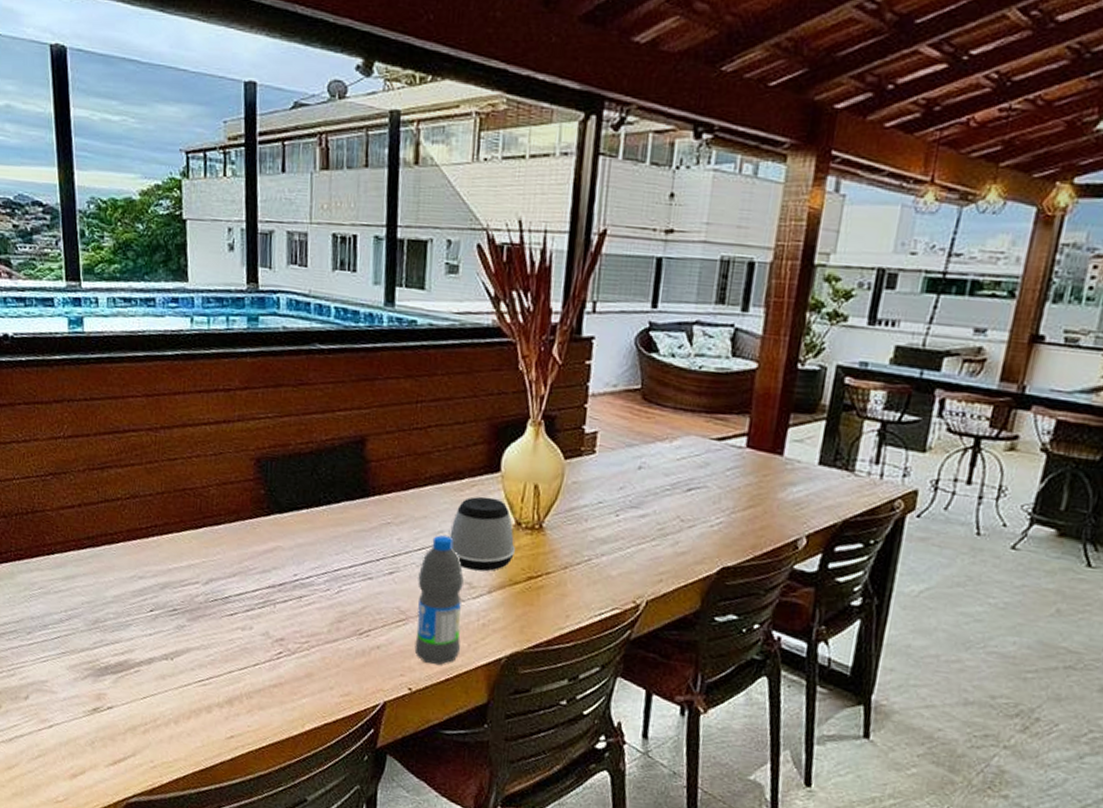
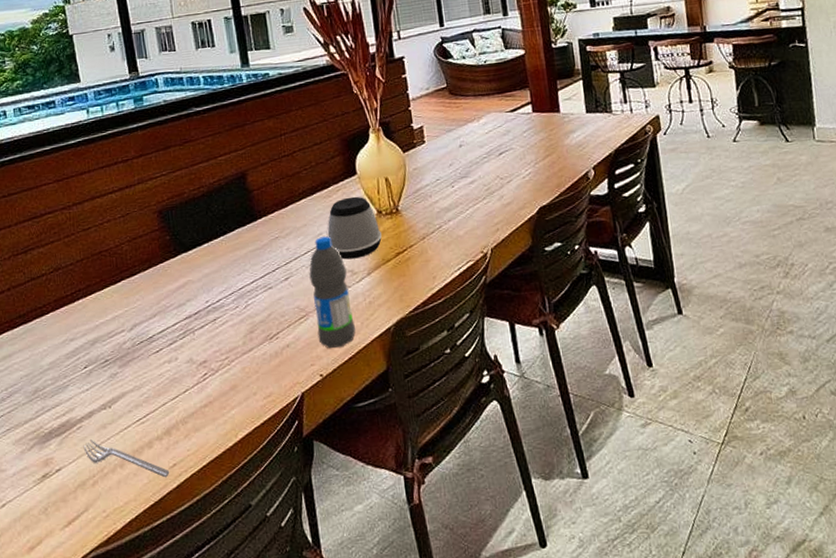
fork: none [138,687,226,747] -> present [83,439,170,478]

